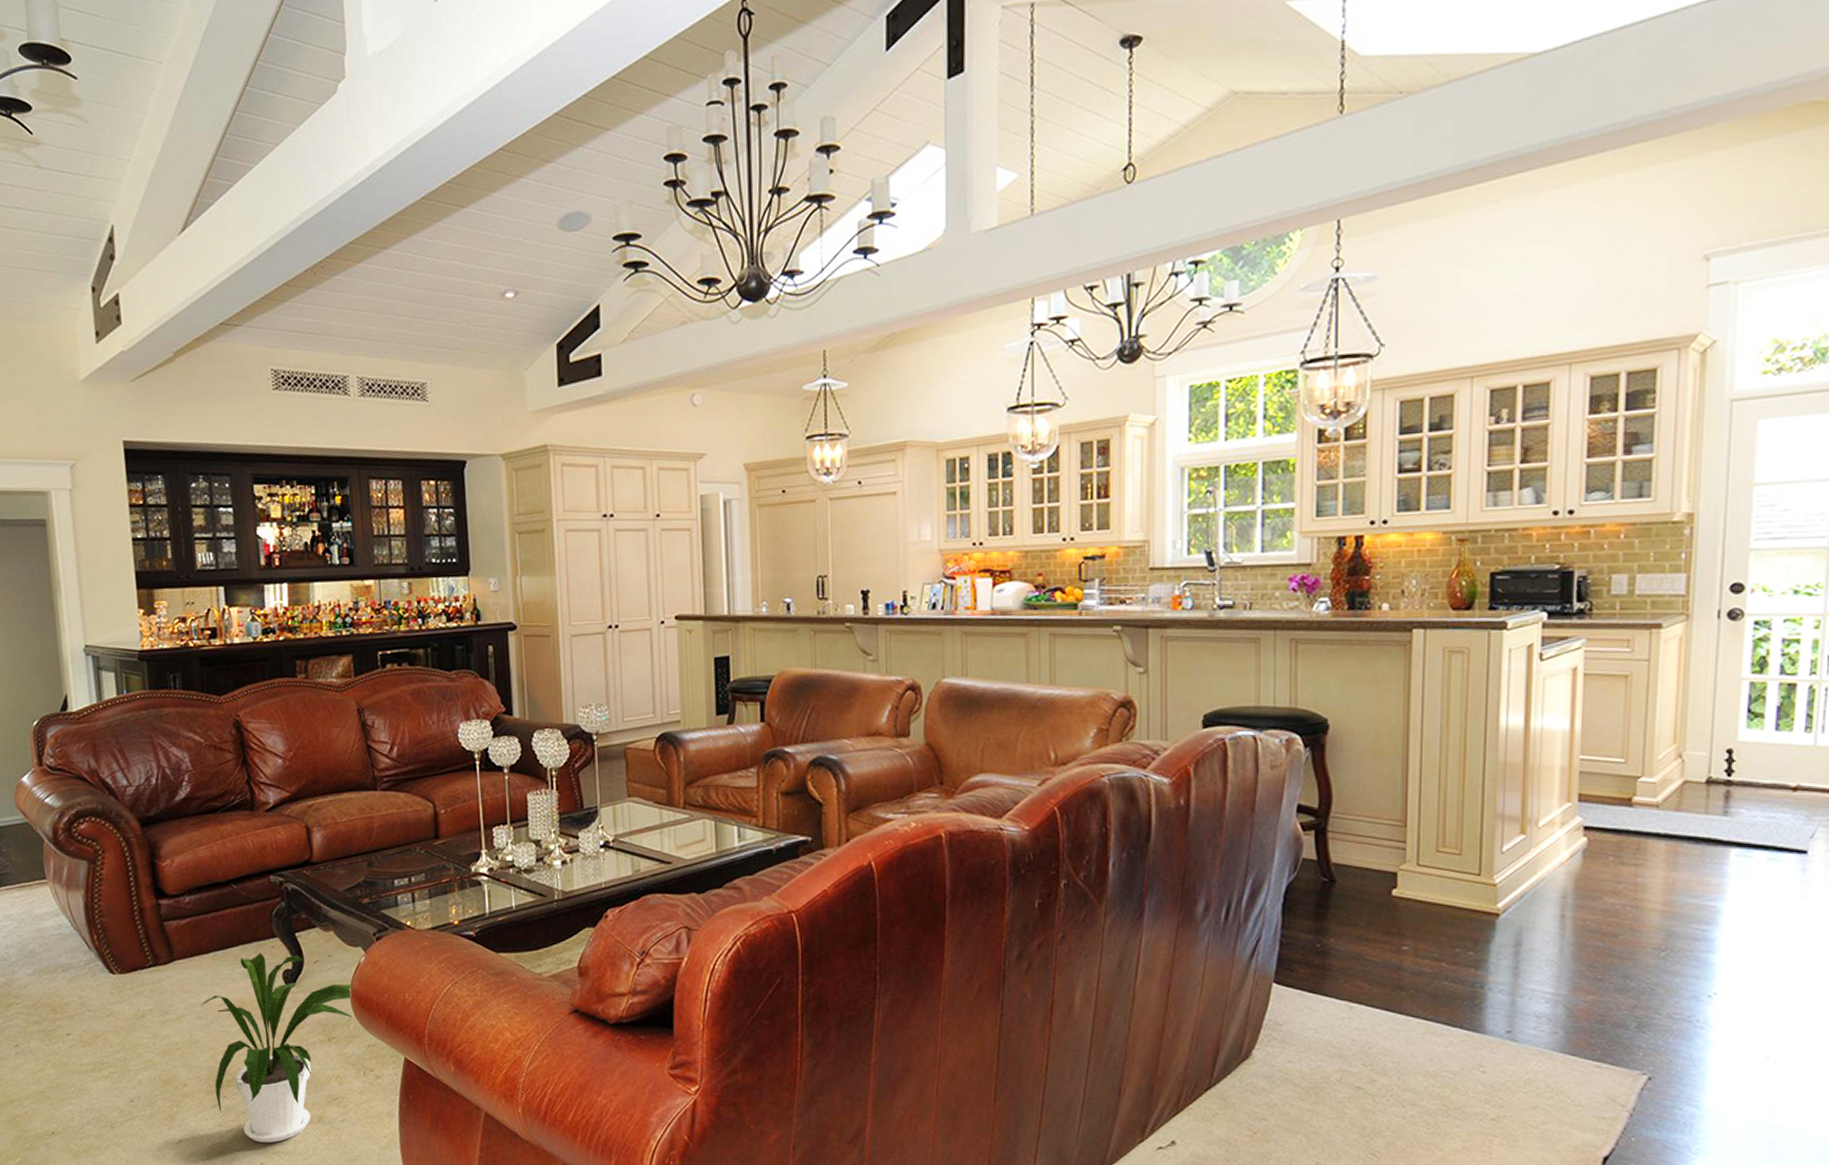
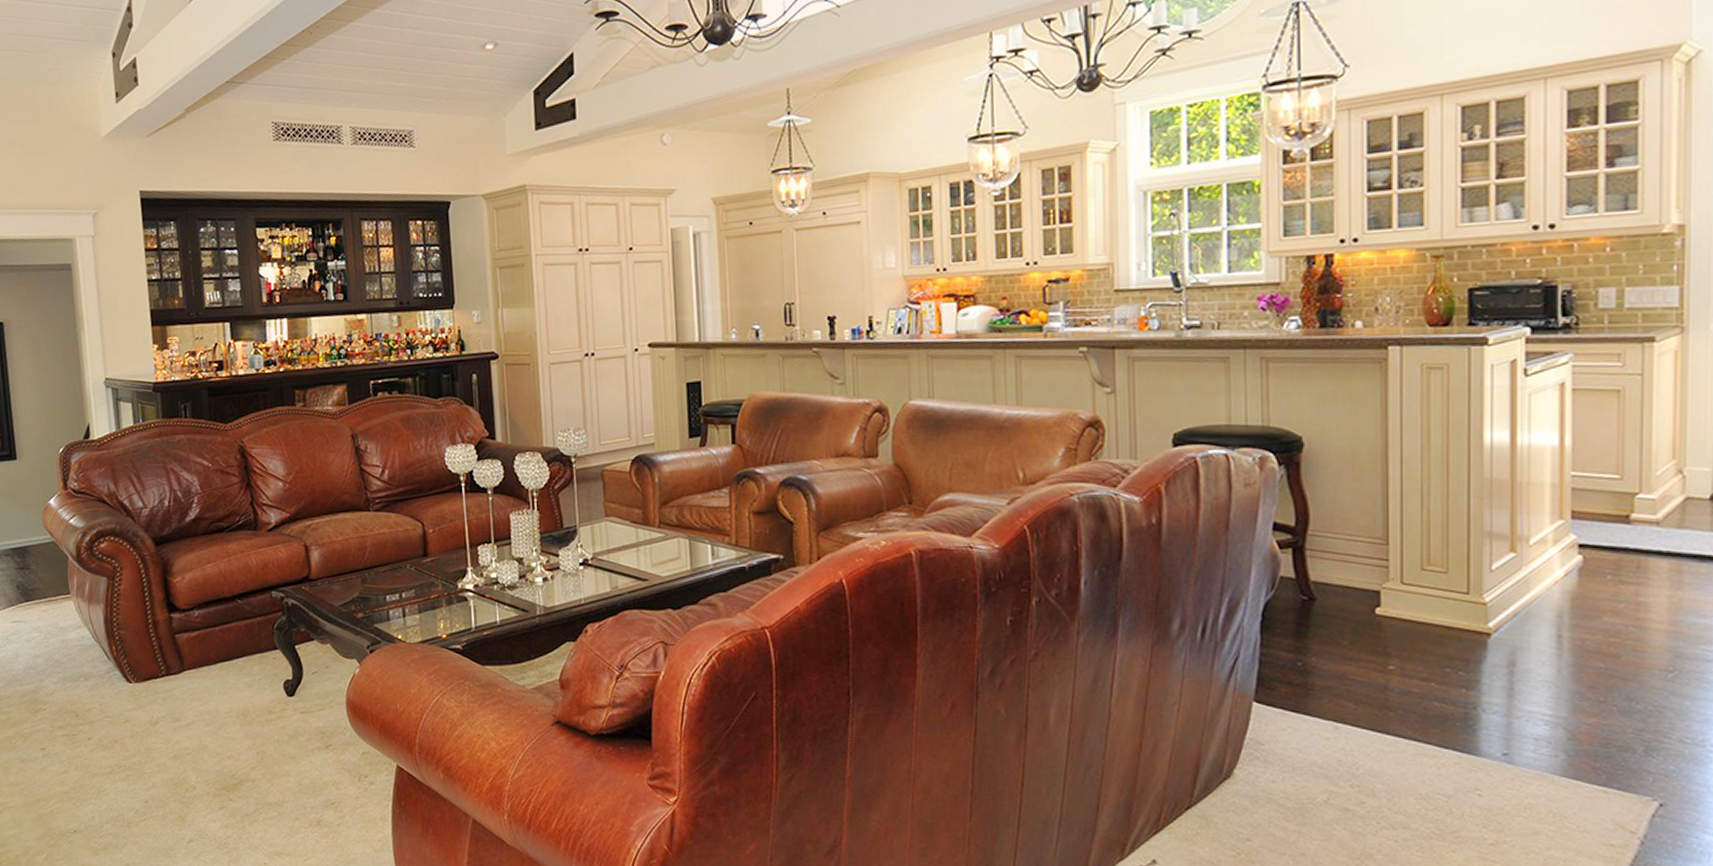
house plant: present [201,952,354,1143] -> none [209,663,349,844]

